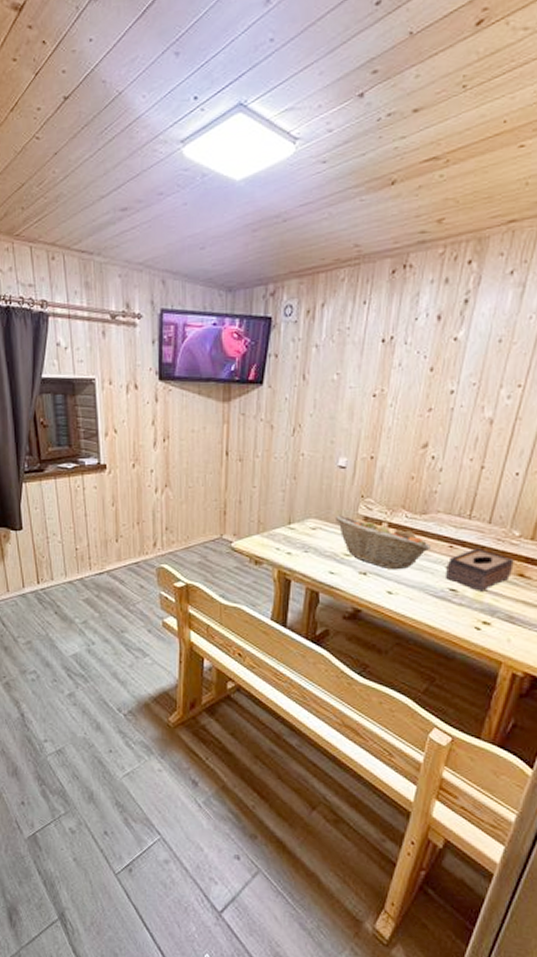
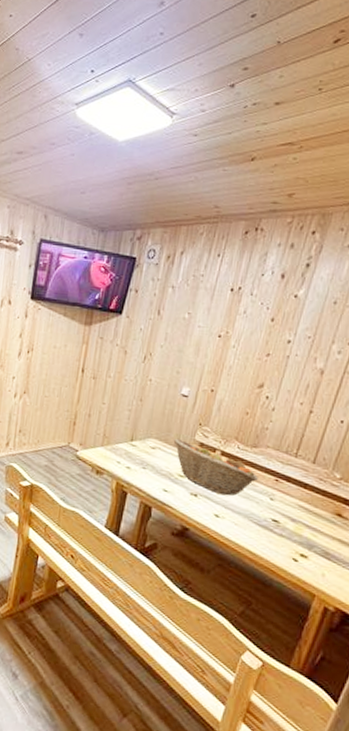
tissue box: present [444,548,514,592] -> none [268,484,334,526]

